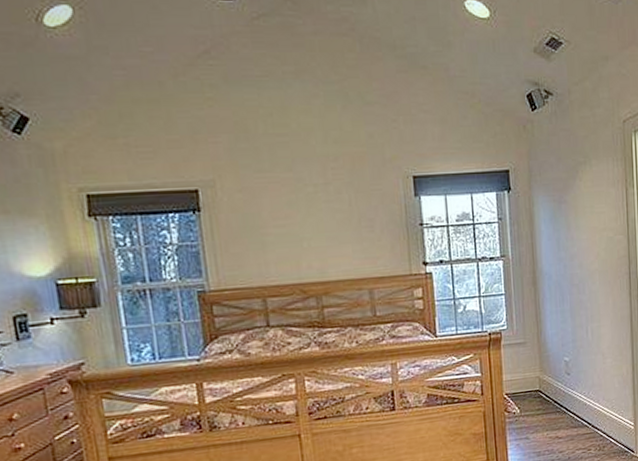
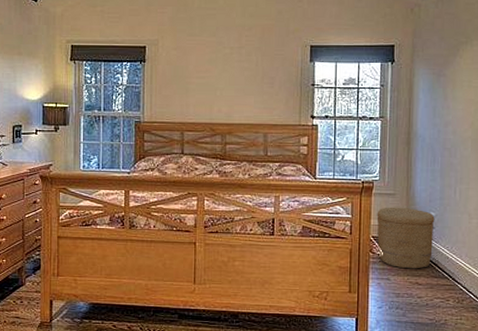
woven basket: none [508,356,570,425] -> present [377,207,435,269]

